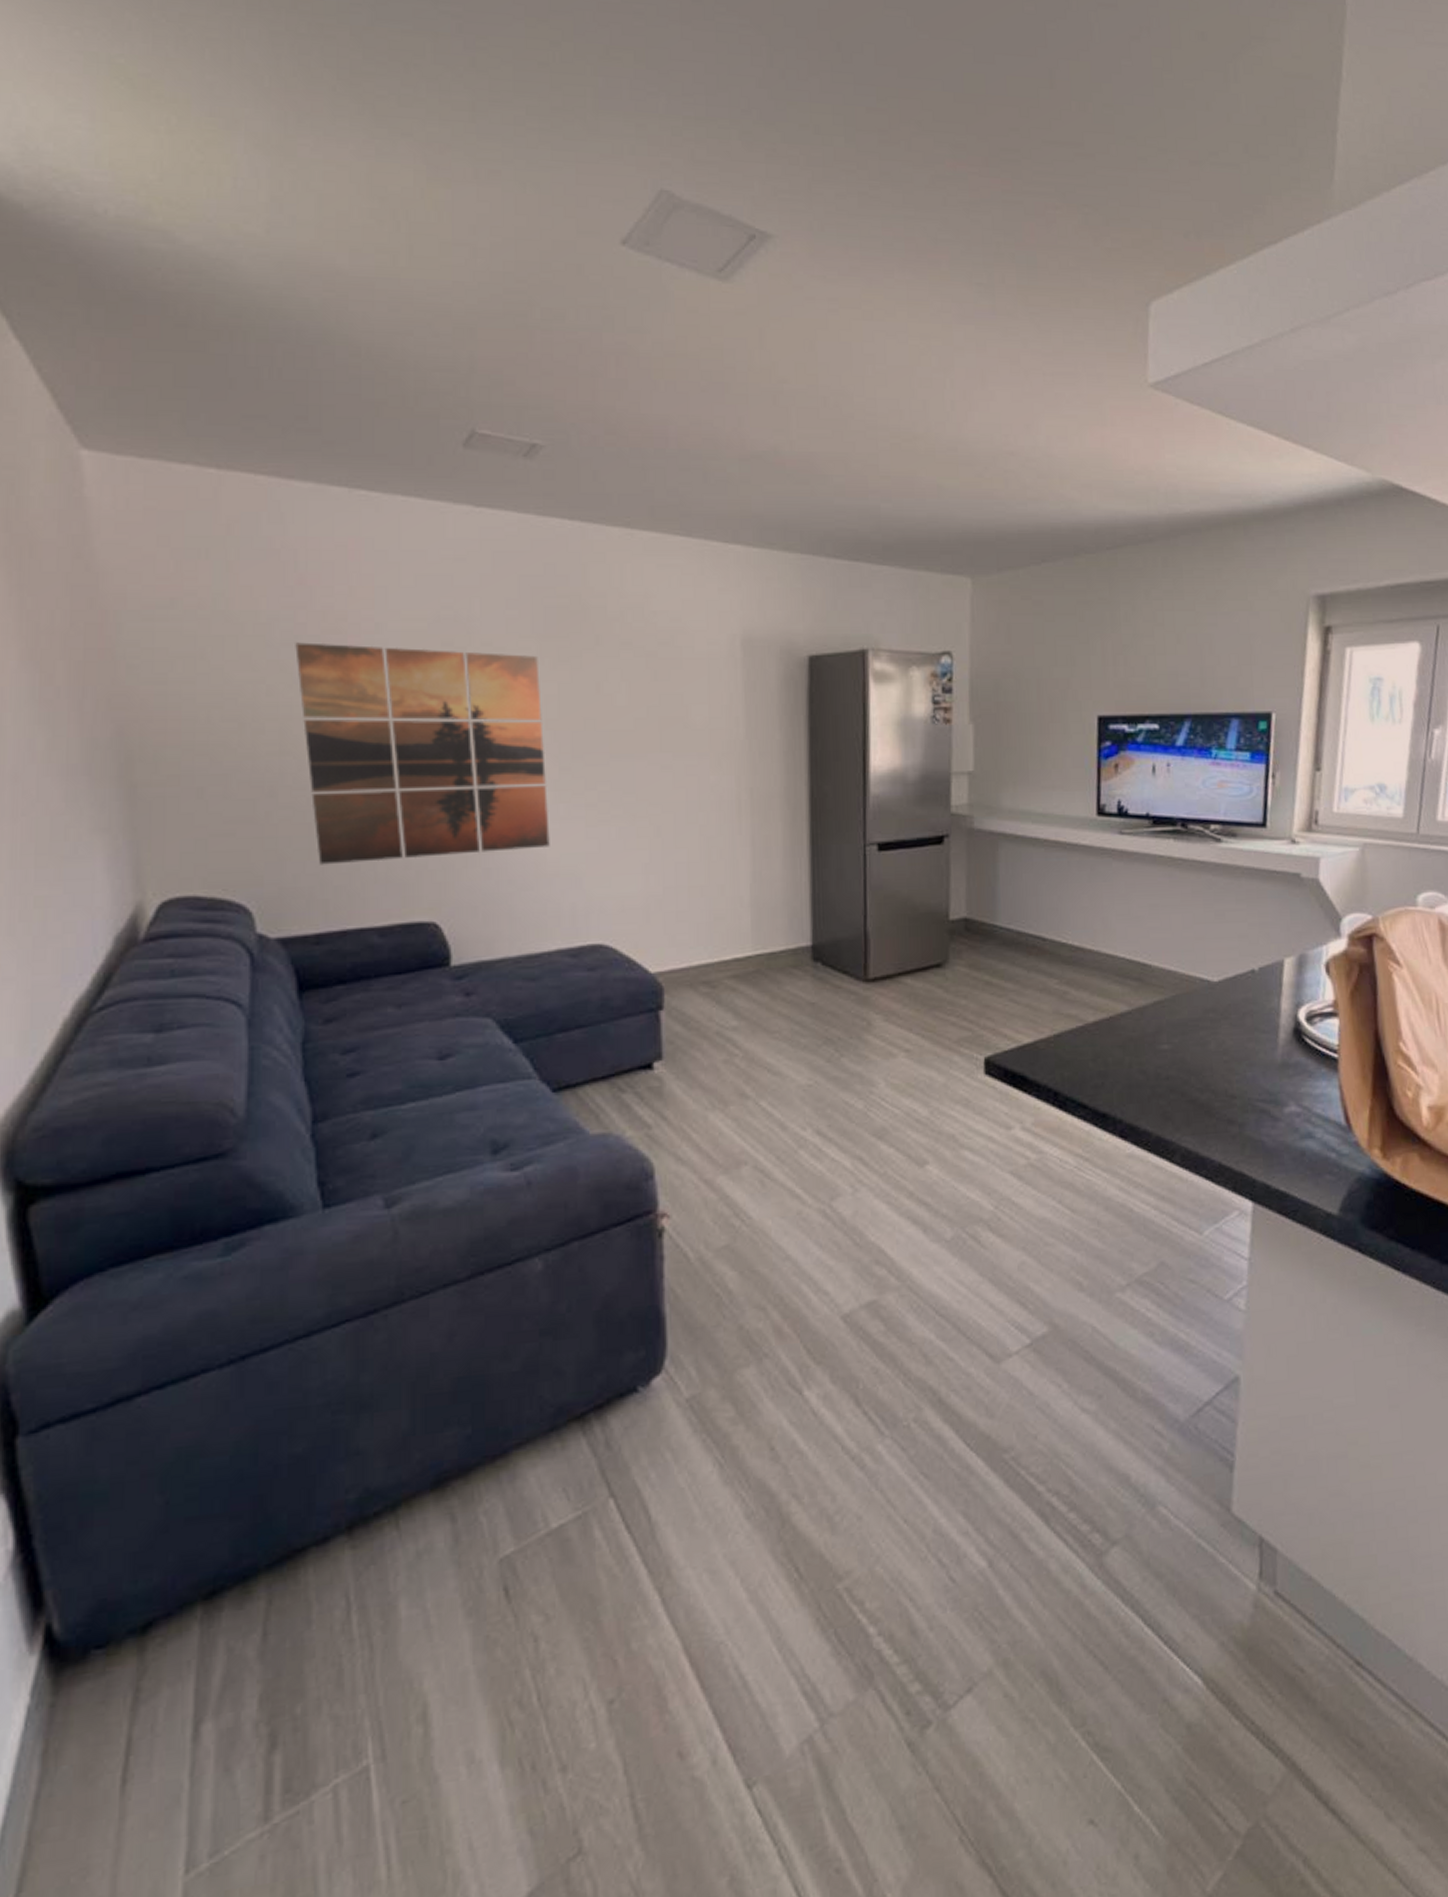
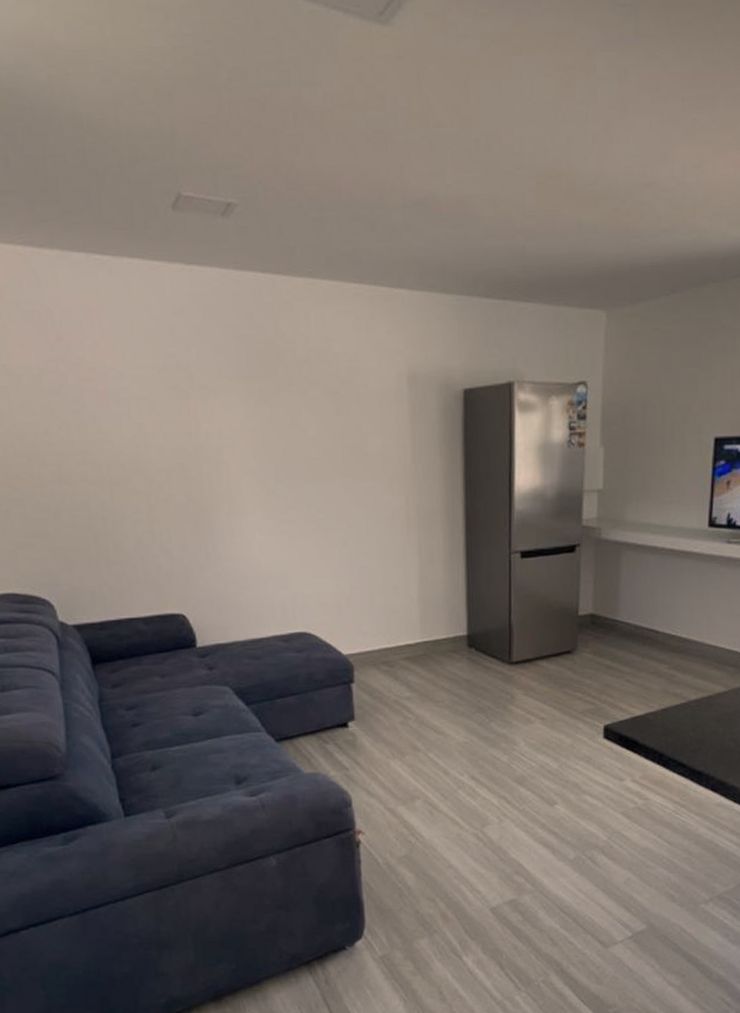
wall art: present [295,642,550,865] -> none [60,390,263,570]

